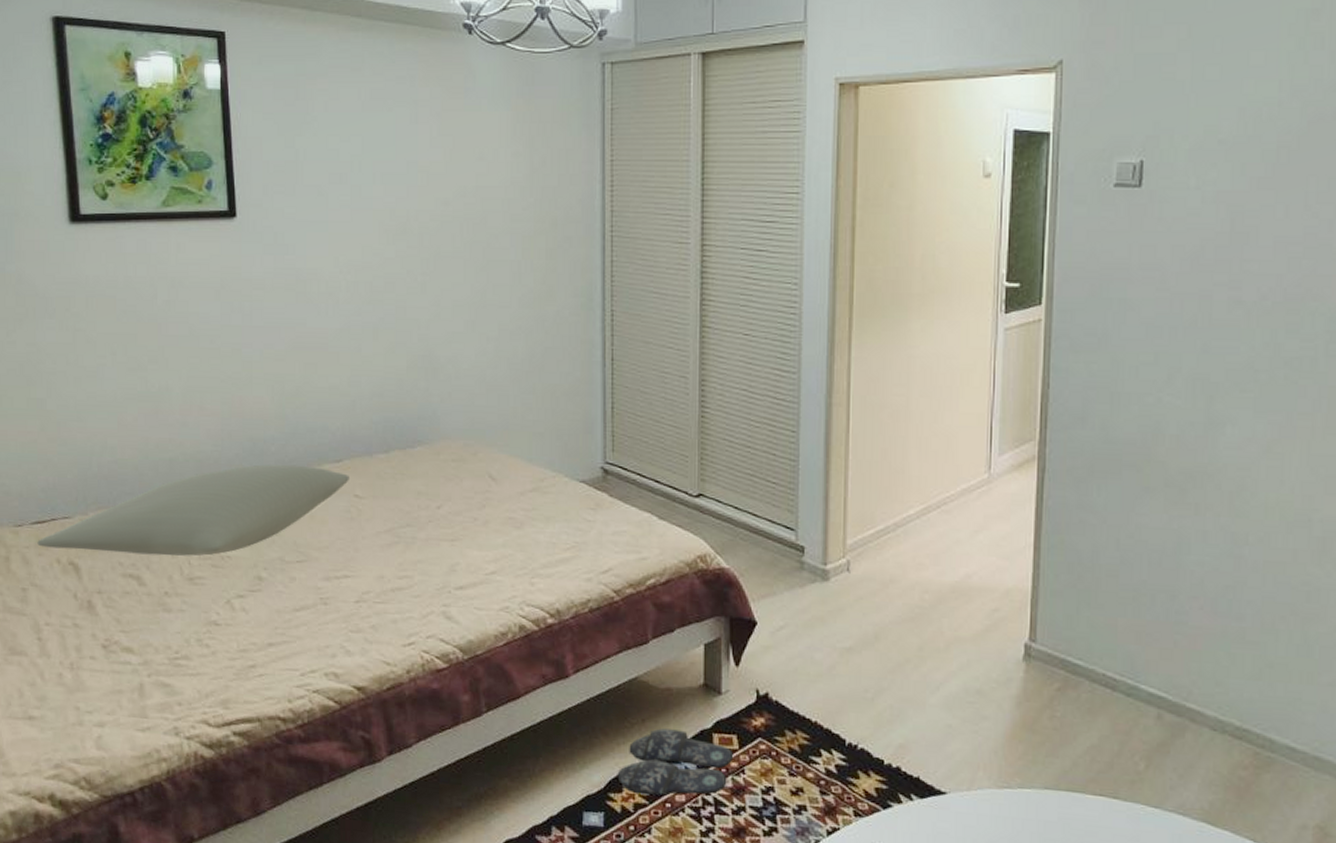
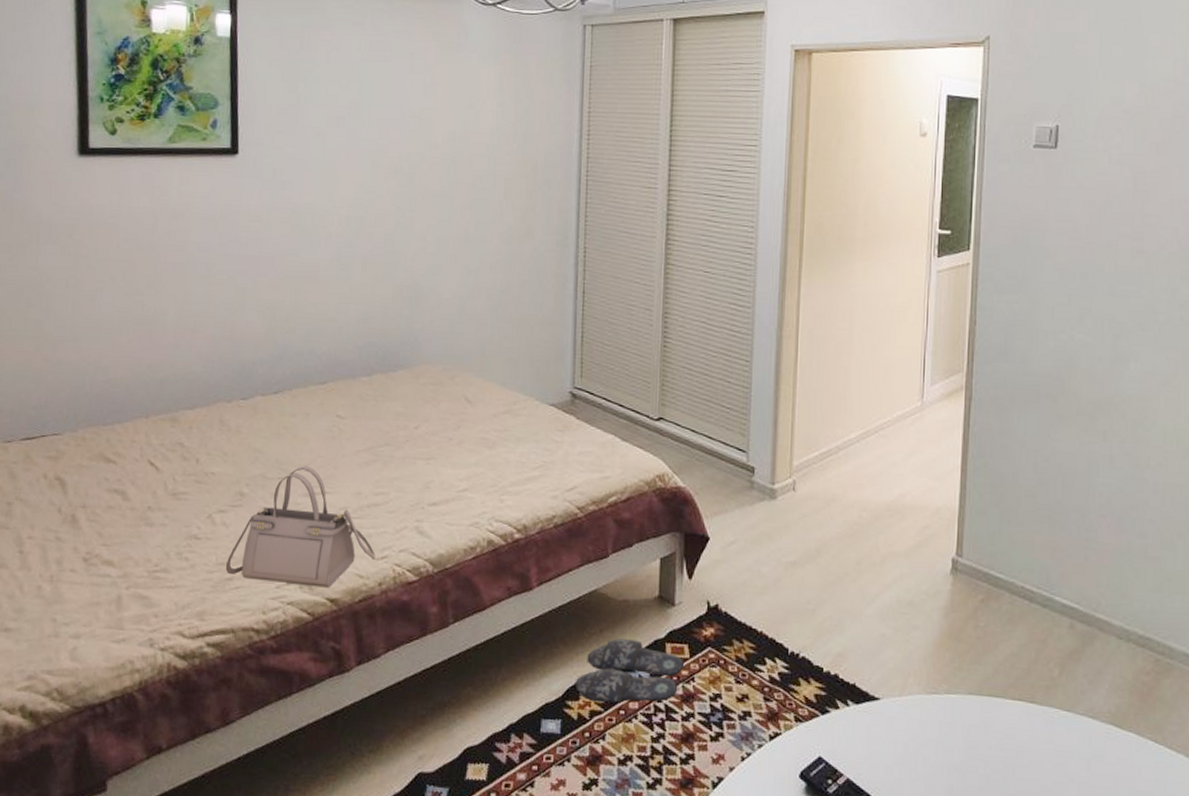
pillow: present [37,464,349,557] -> none [25,385,333,473]
handbag: none [247,548,403,676] -> present [225,465,376,588]

